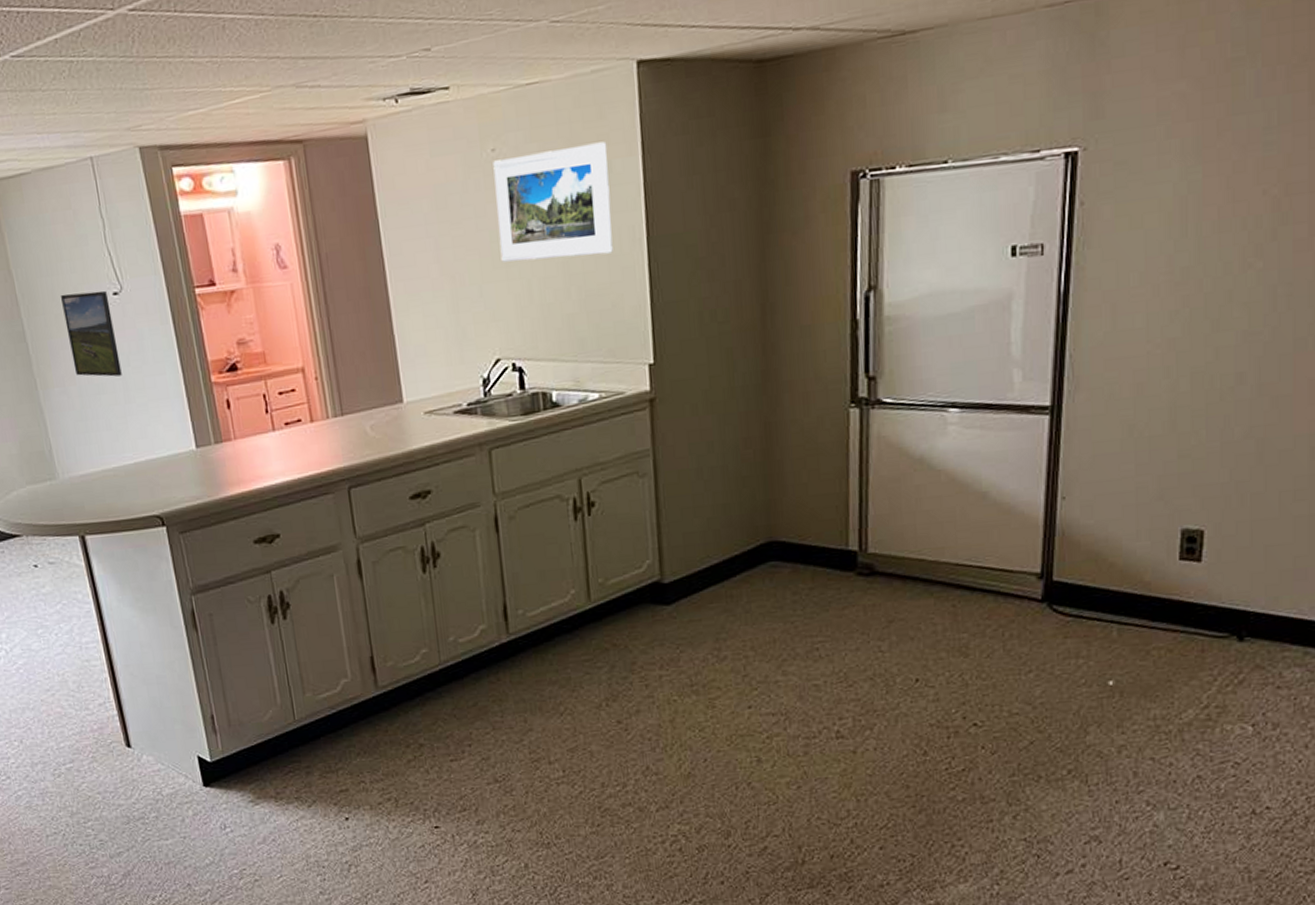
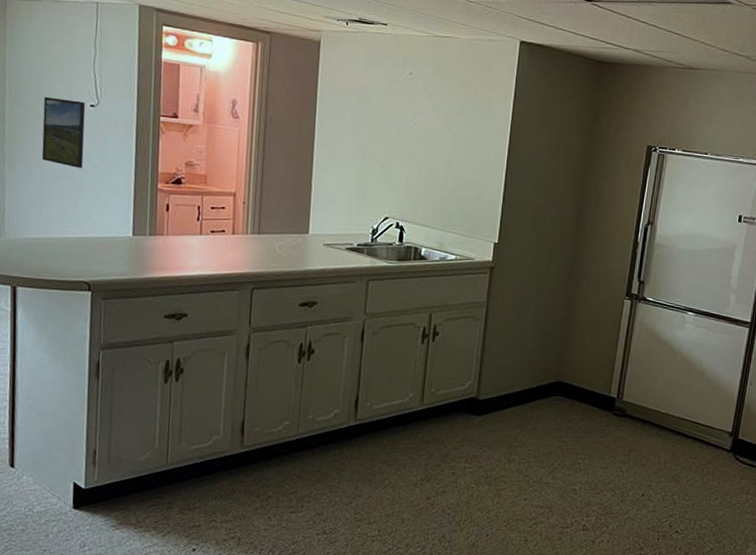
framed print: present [493,141,613,262] -> none [402,81,491,162]

